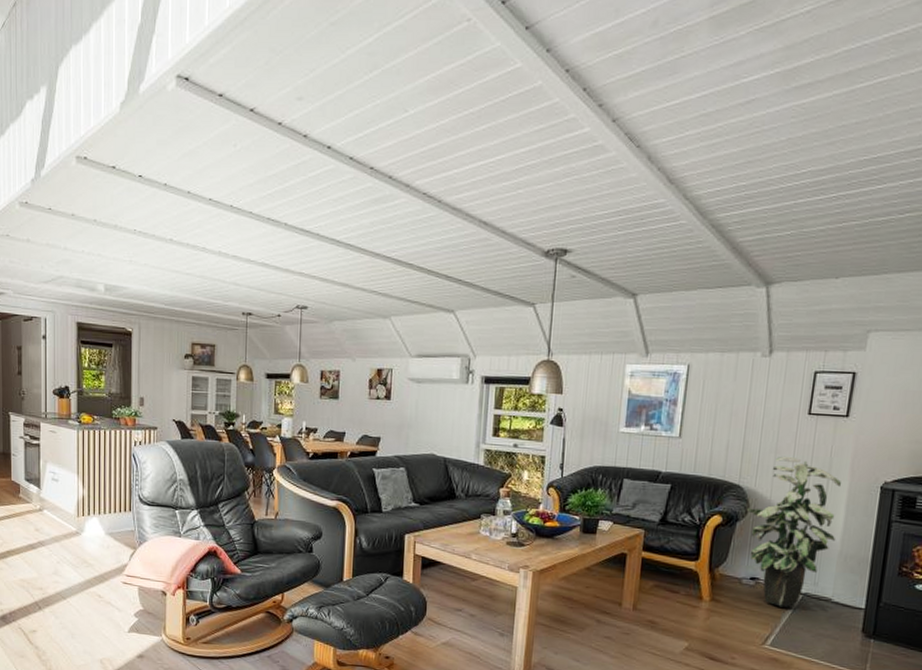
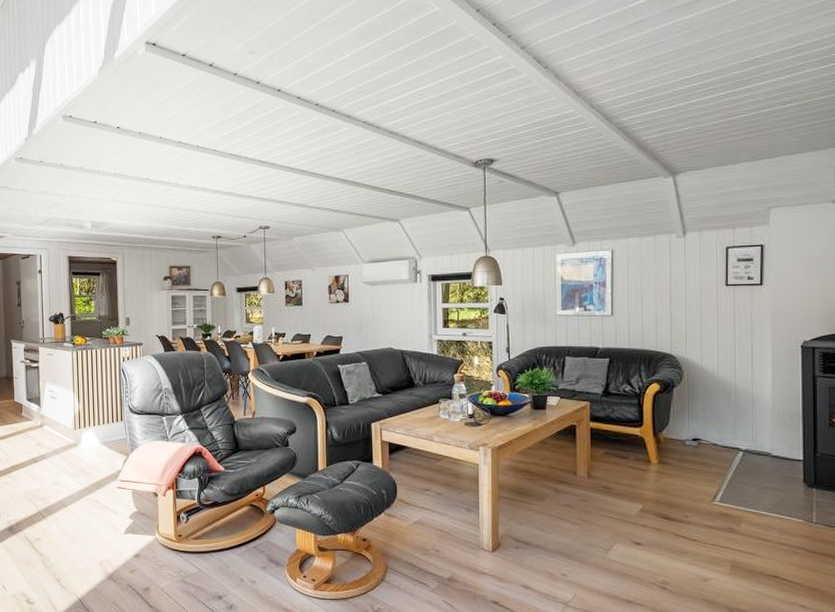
indoor plant: present [746,456,842,608] -> none [680,324,767,465]

